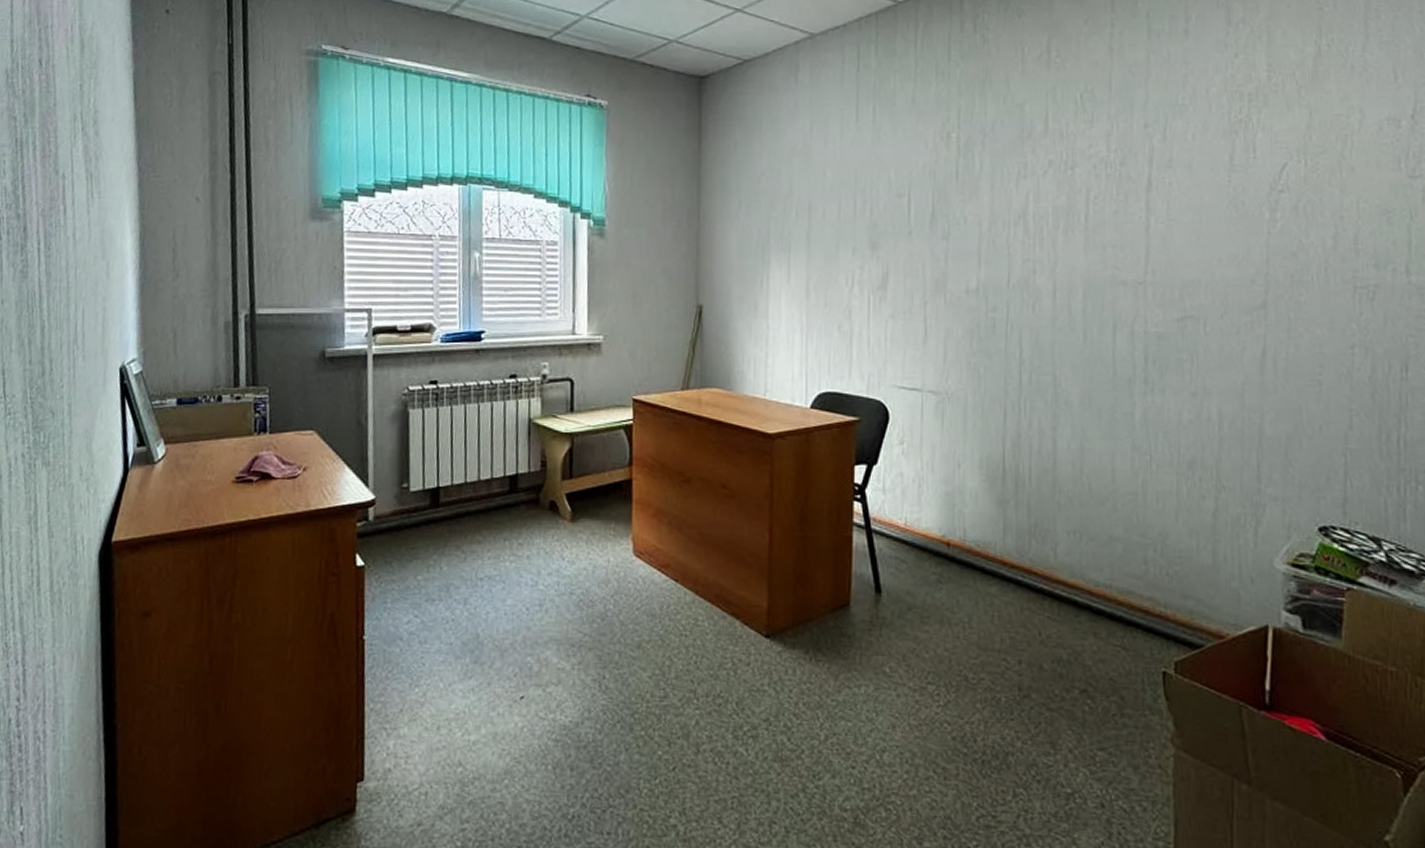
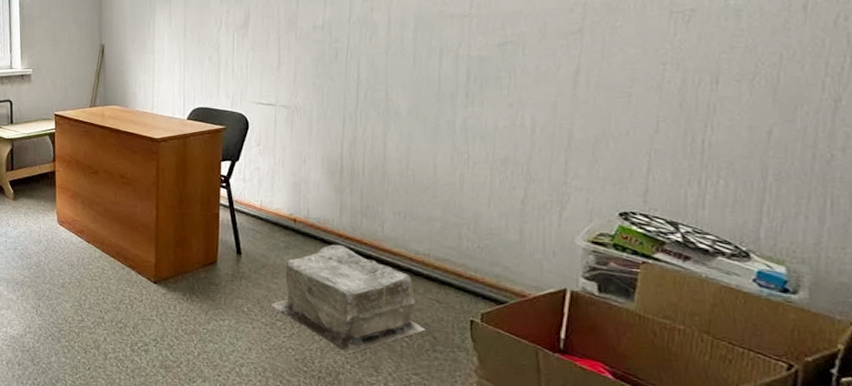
package: none [921,575,1111,725] -> present [271,244,426,353]

